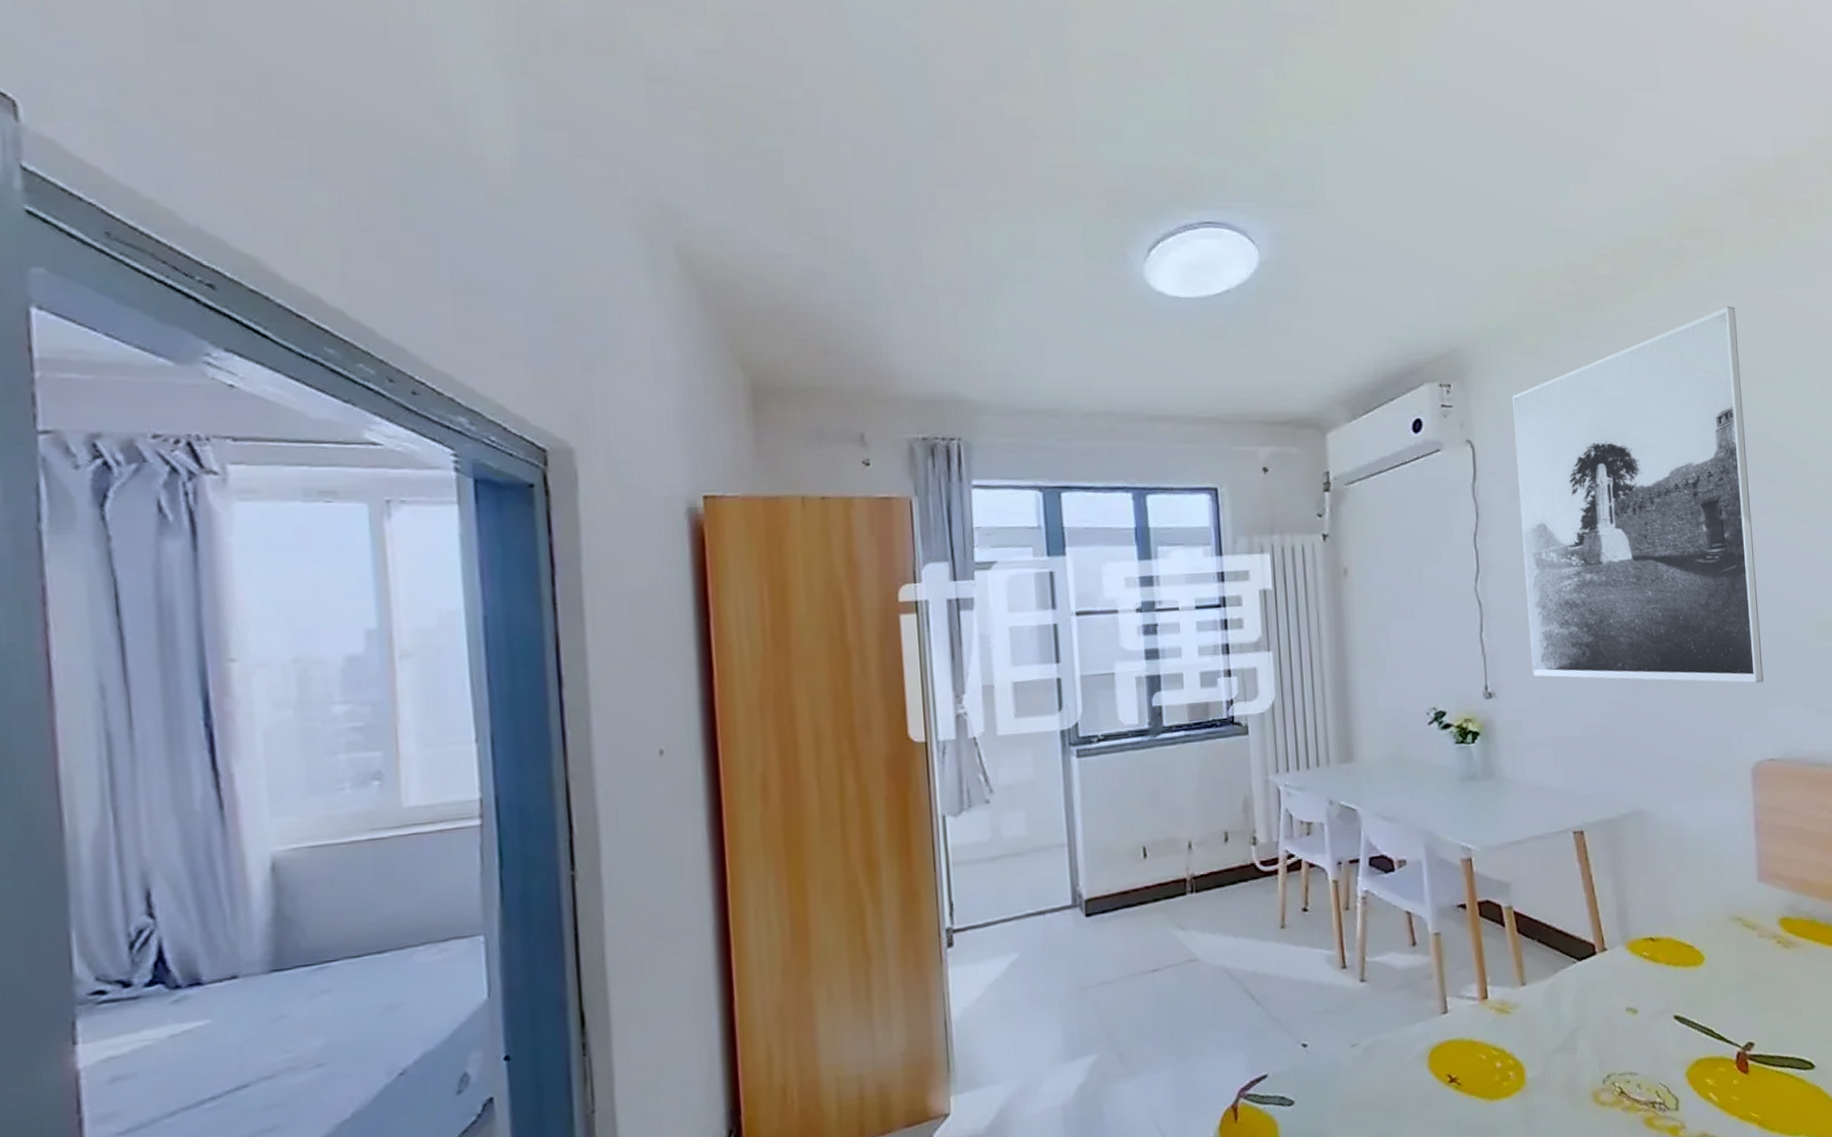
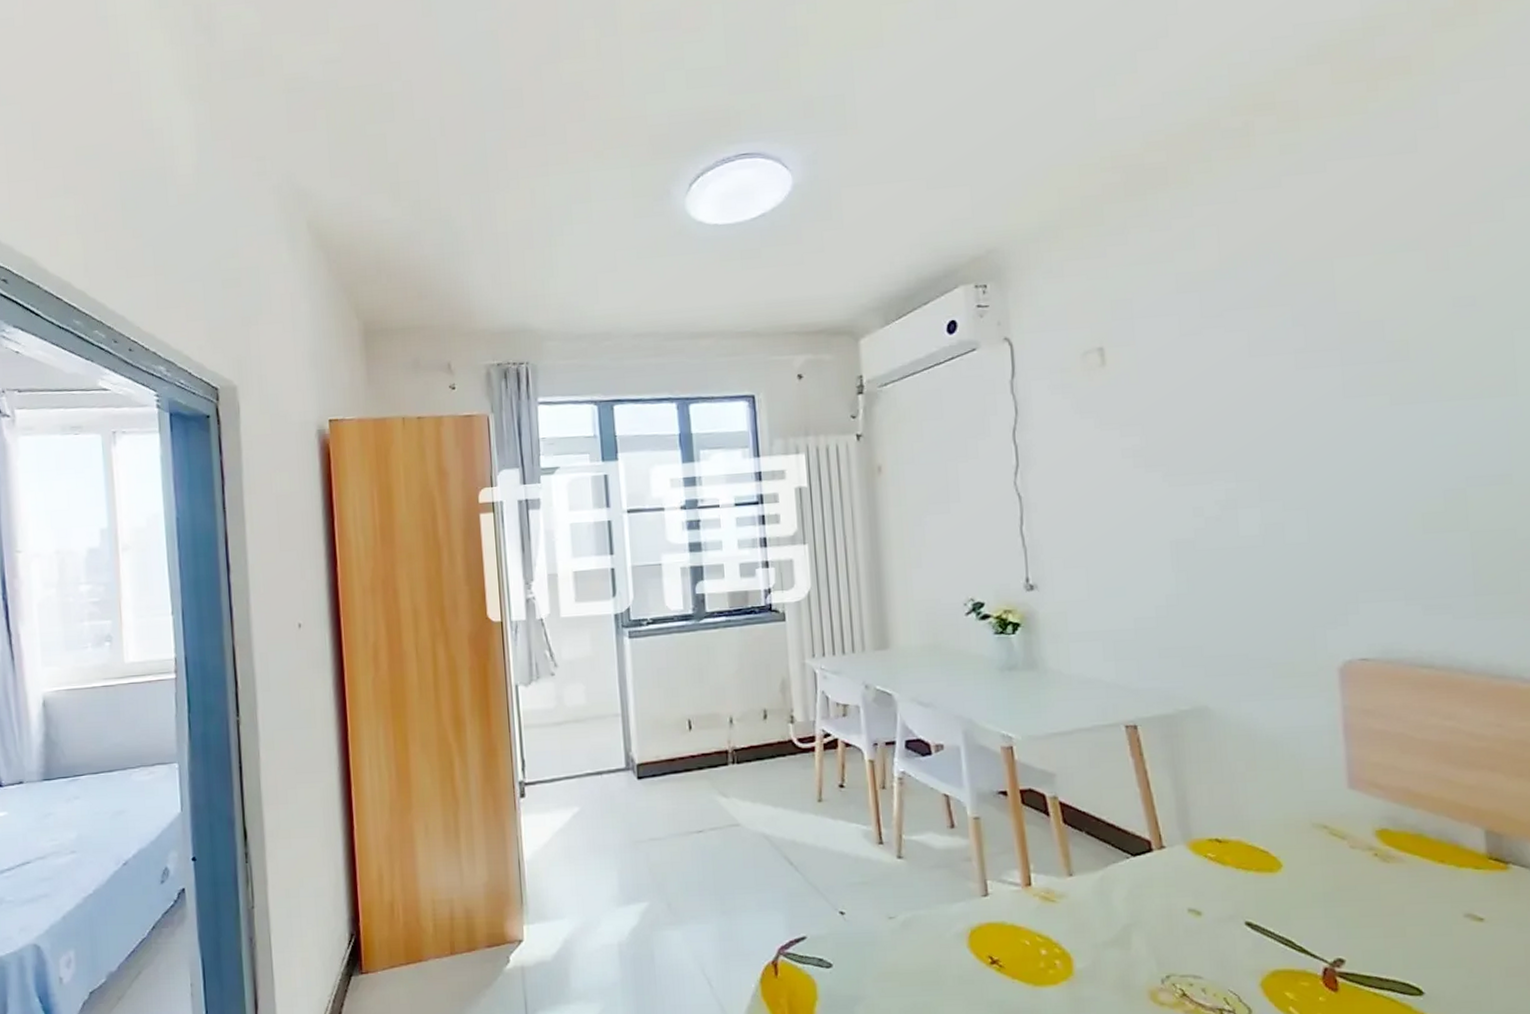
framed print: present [1512,307,1764,684] -> none [1053,181,1354,578]

